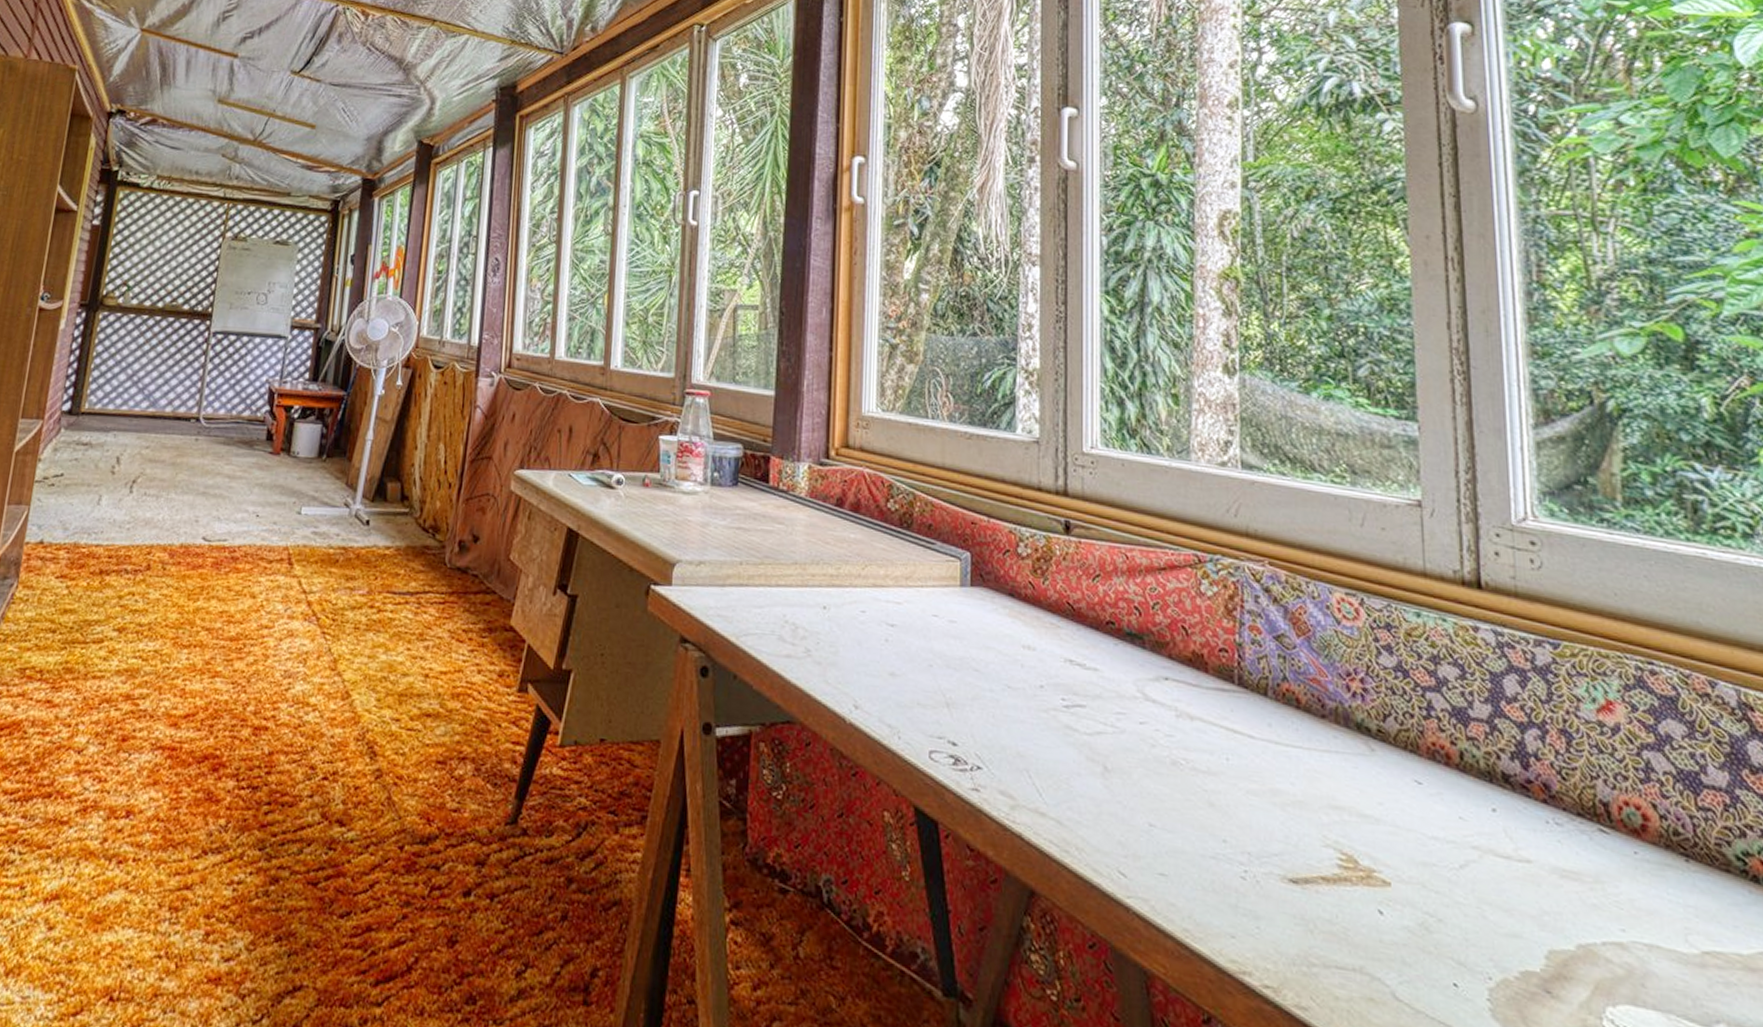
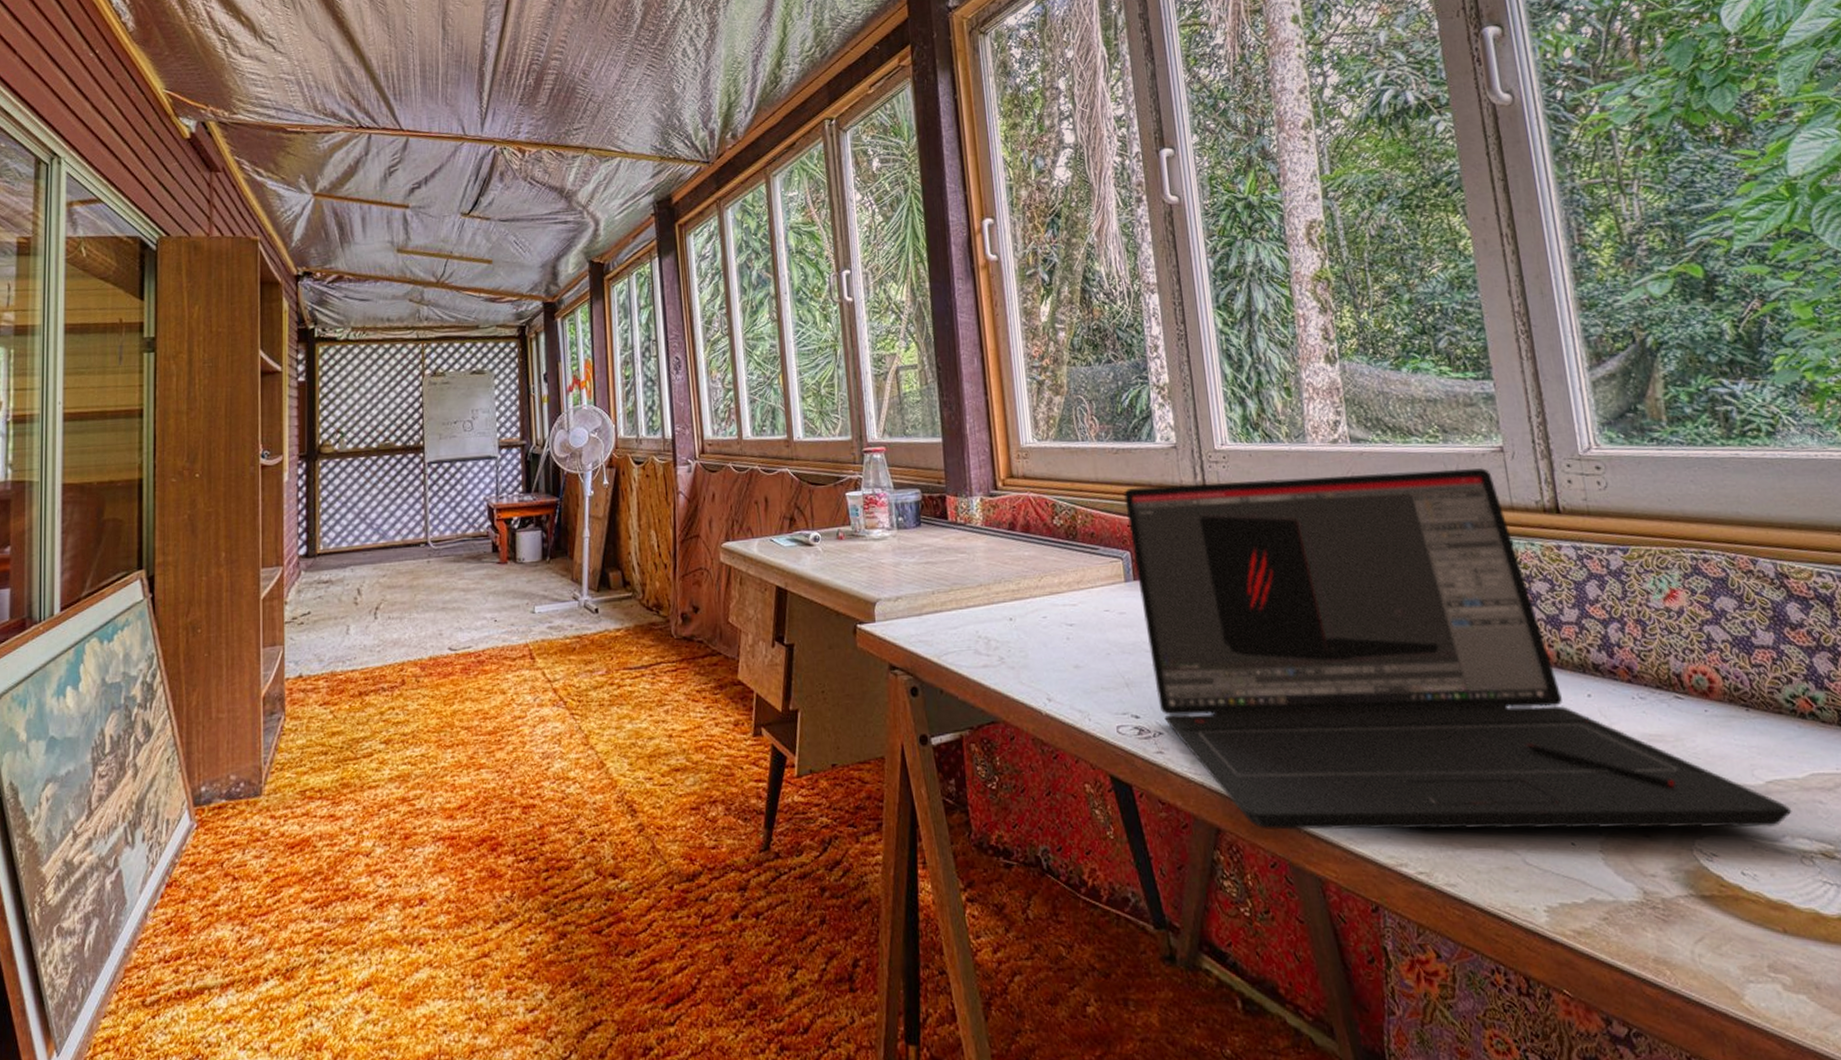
laptop: none [972,480,1731,1009] -> present [1124,467,1792,830]

